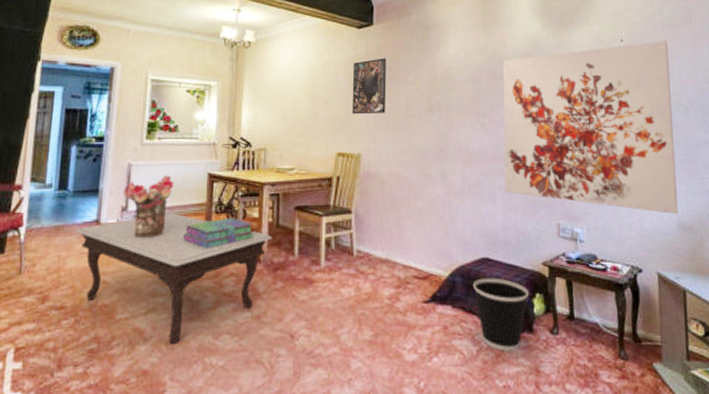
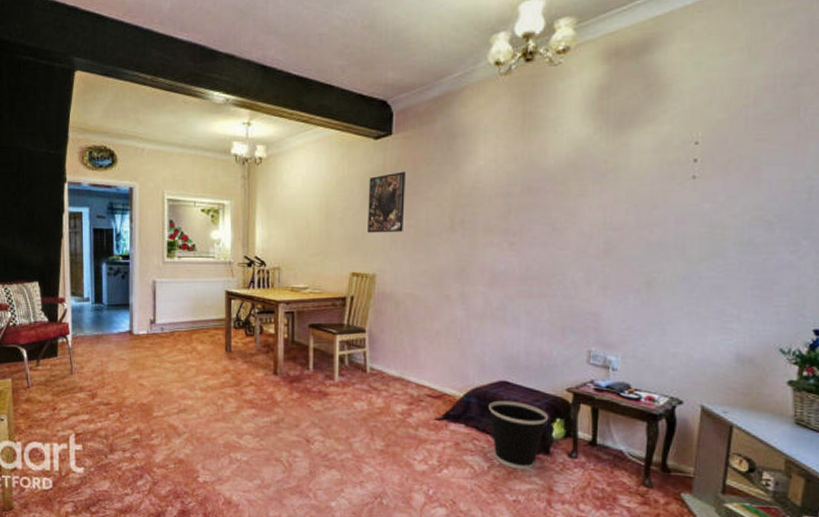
coffee table: present [75,213,272,345] -> none [113,327,288,441]
bouquet: present [122,174,174,238] -> none [150,291,195,348]
stack of books: present [183,218,254,249] -> none [207,333,271,361]
wall art: present [502,41,679,215] -> none [531,142,759,346]

